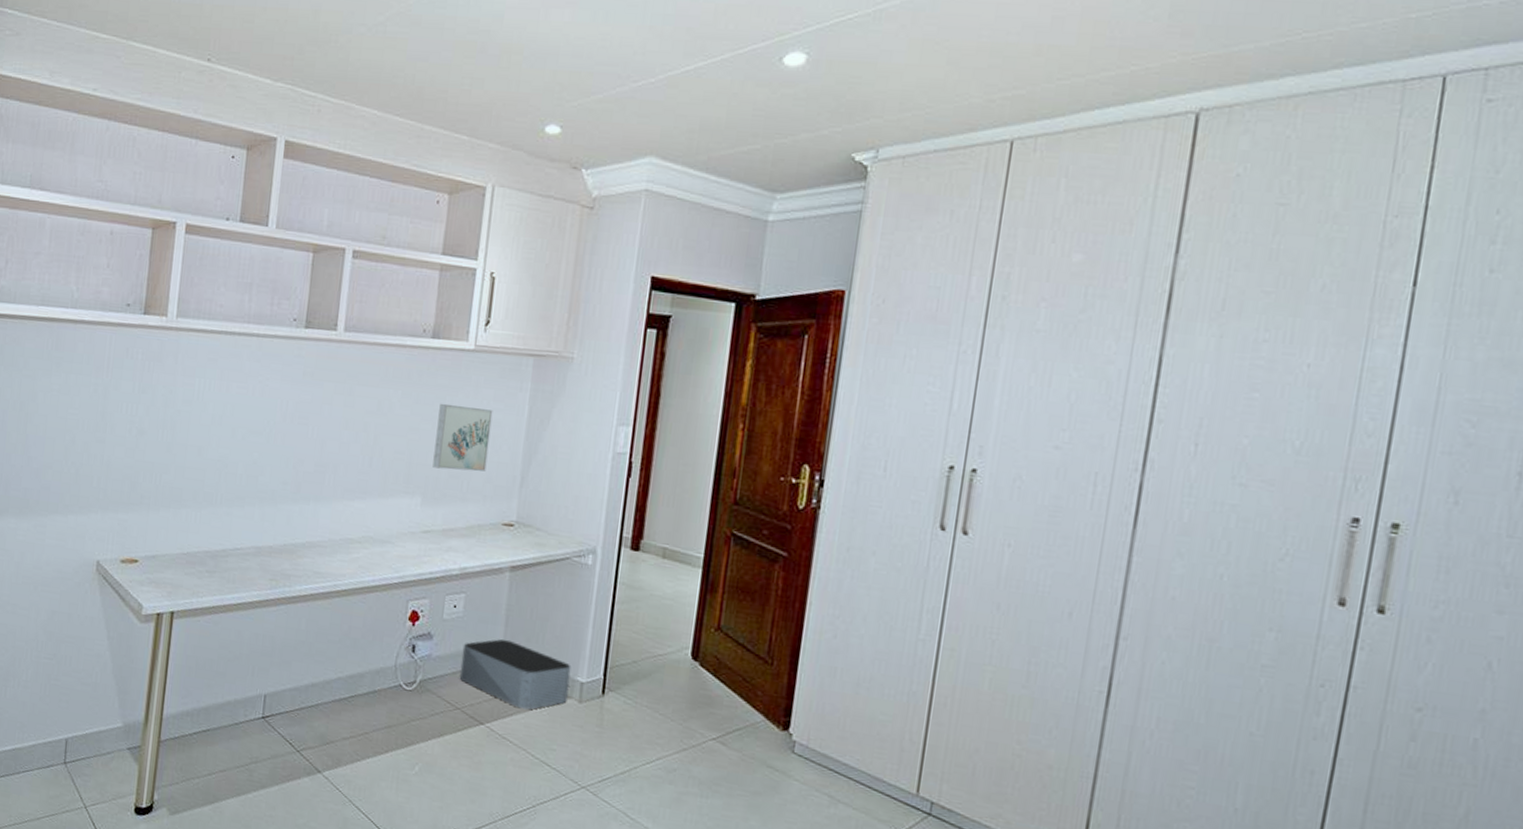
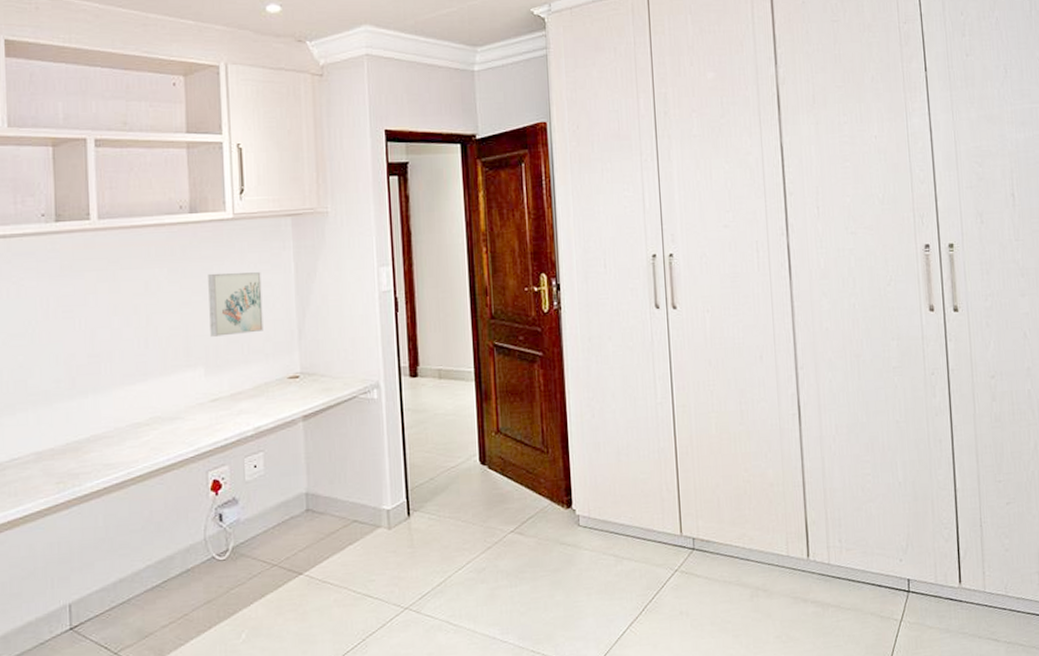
storage bin: present [459,639,572,710] -> none [269,487,377,550]

